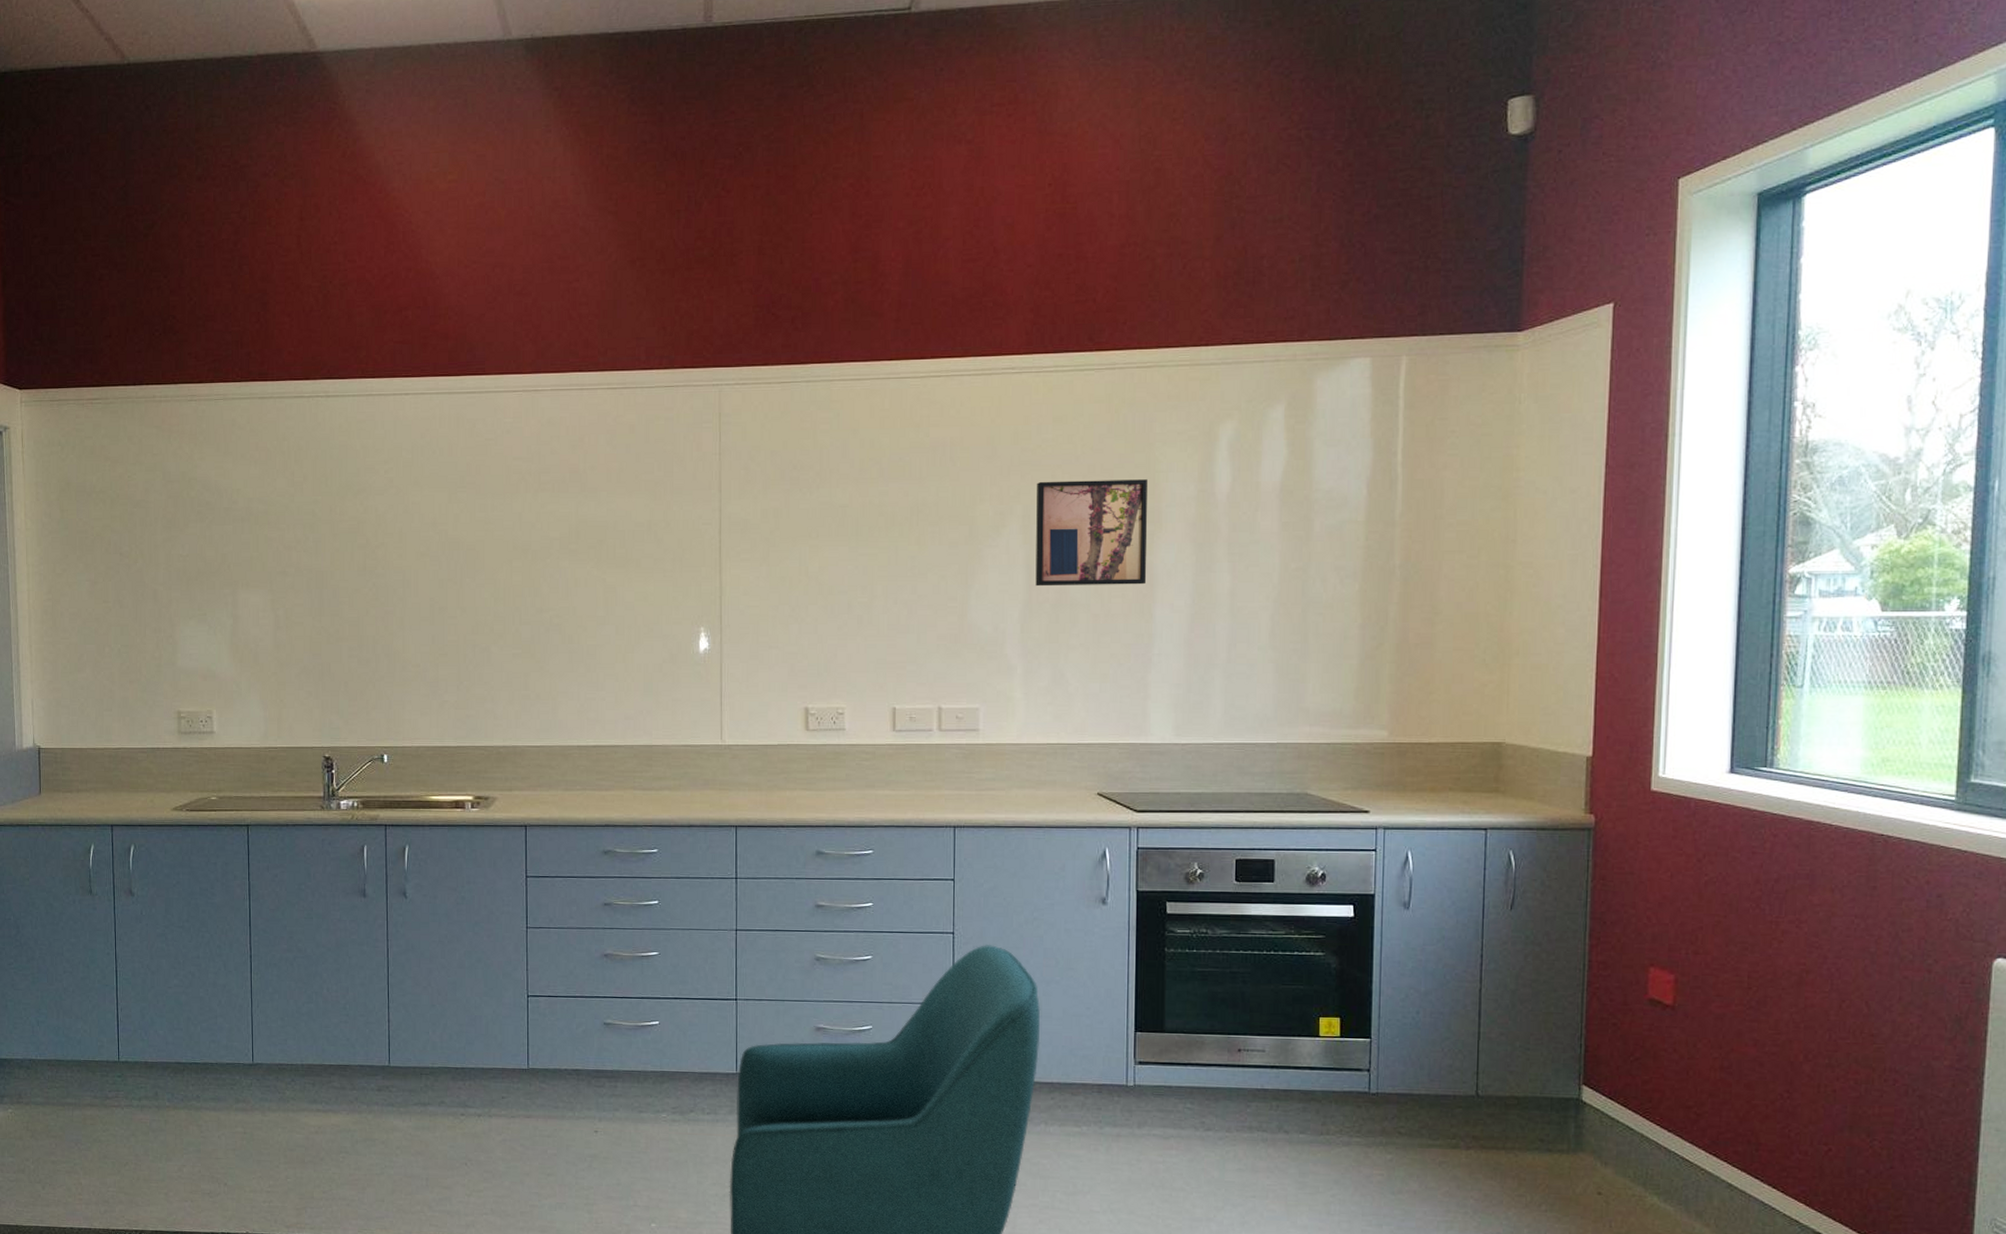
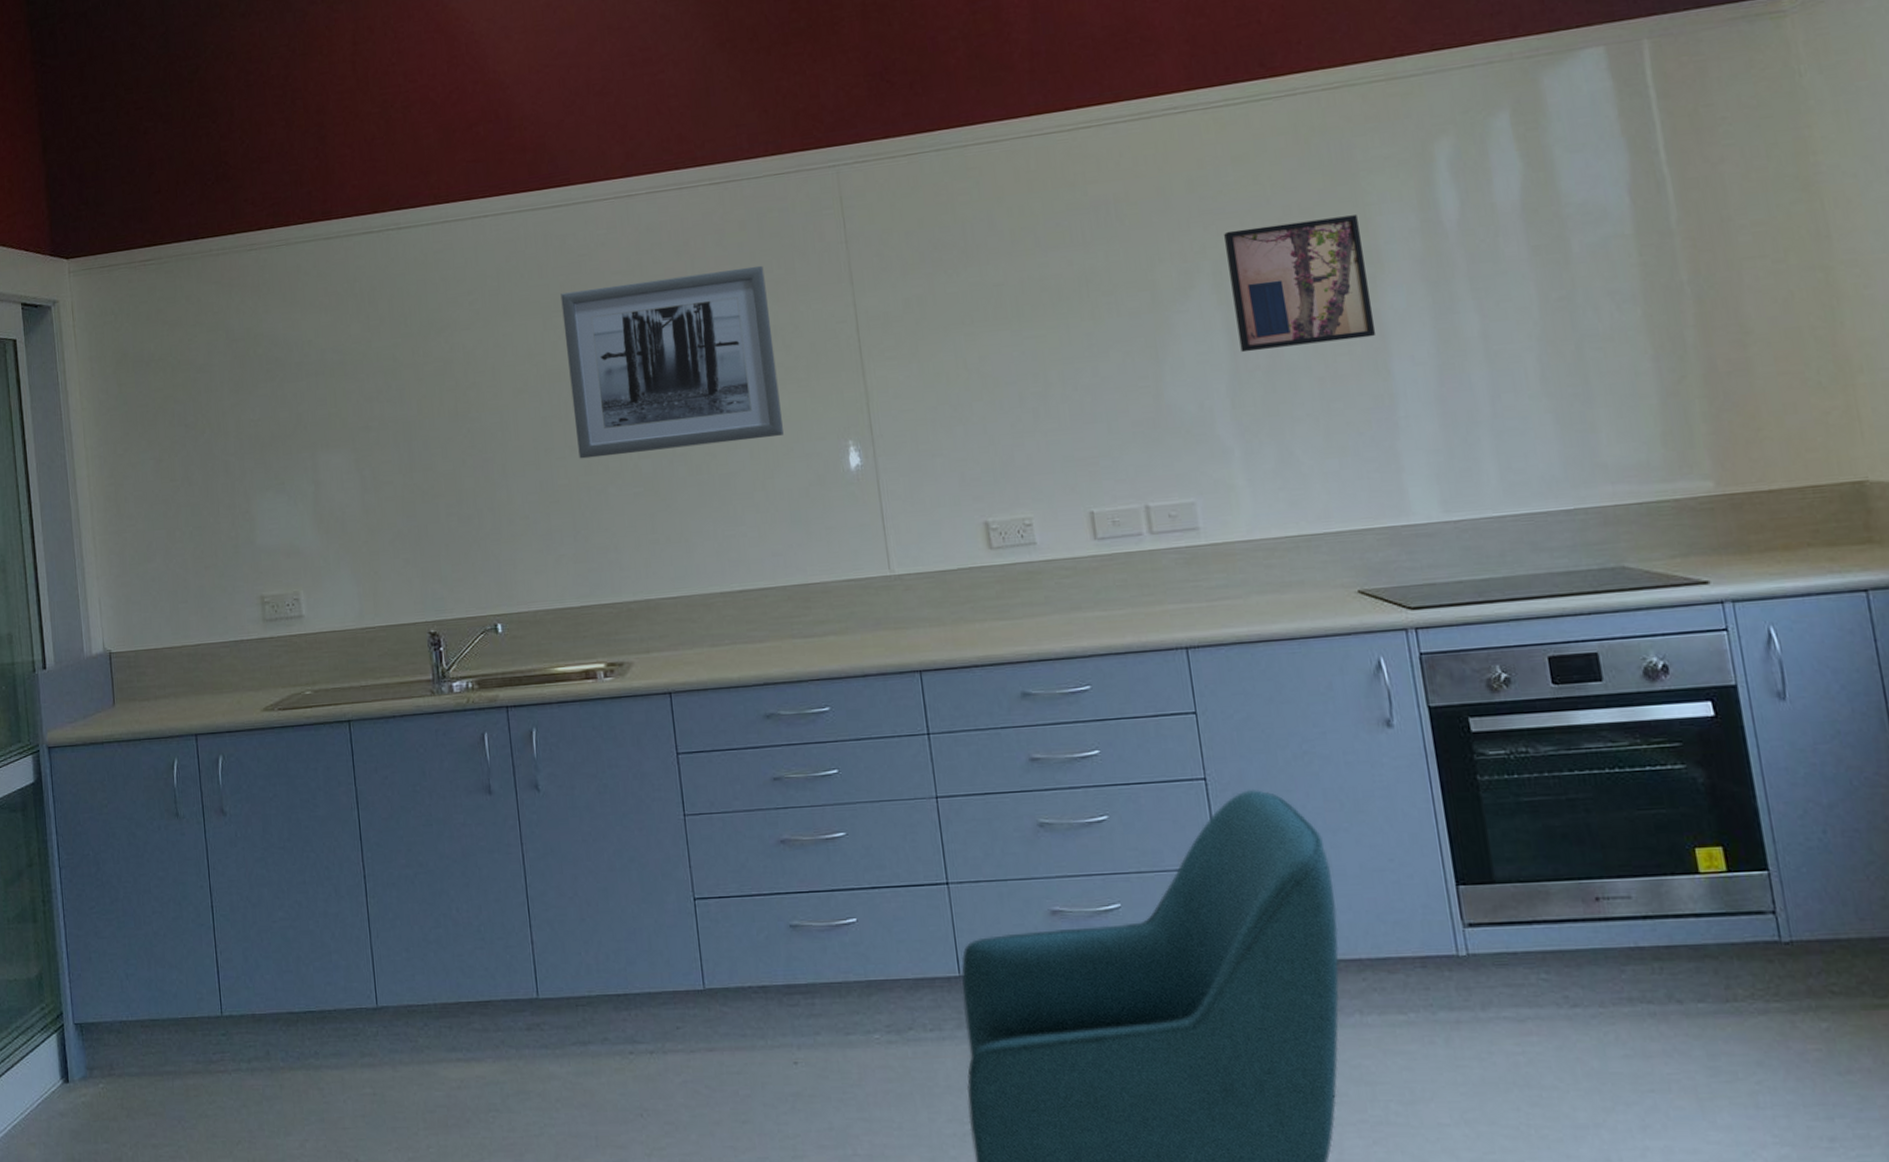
wall art: none [466,466,647,620] -> present [560,265,784,459]

